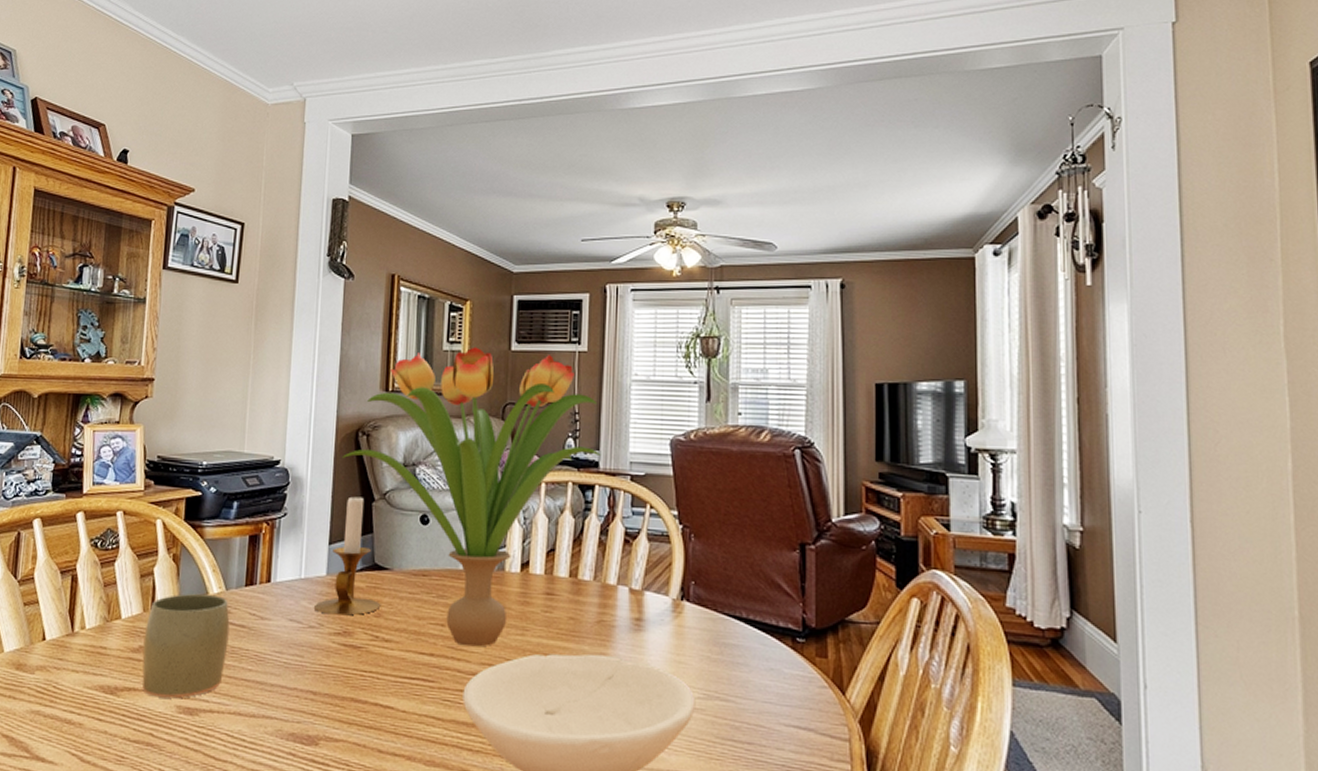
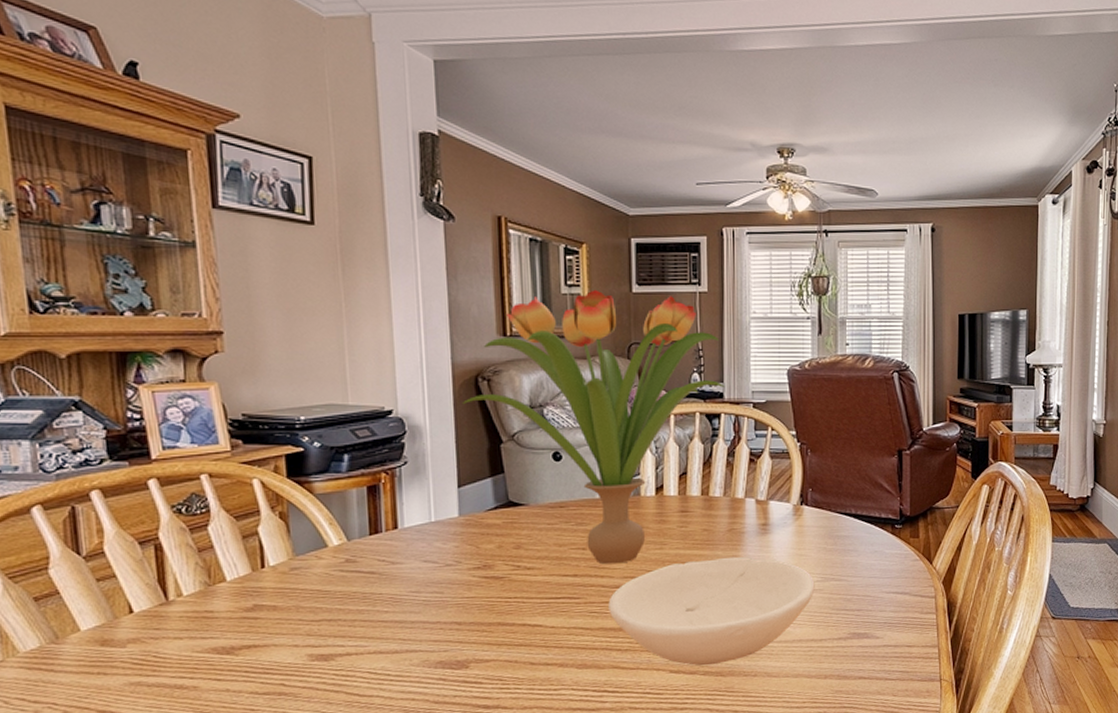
mug: present [142,593,230,699] -> none [257,546,359,650]
candlestick: present [314,496,381,616] -> none [449,440,520,552]

